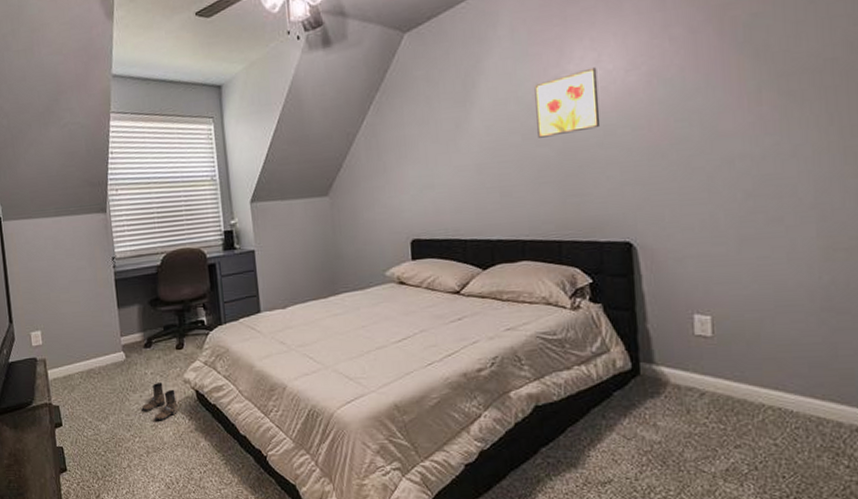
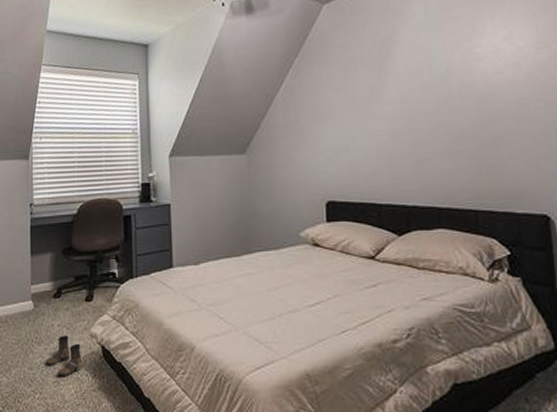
wall art: present [534,67,601,138] -> none [448,43,514,108]

